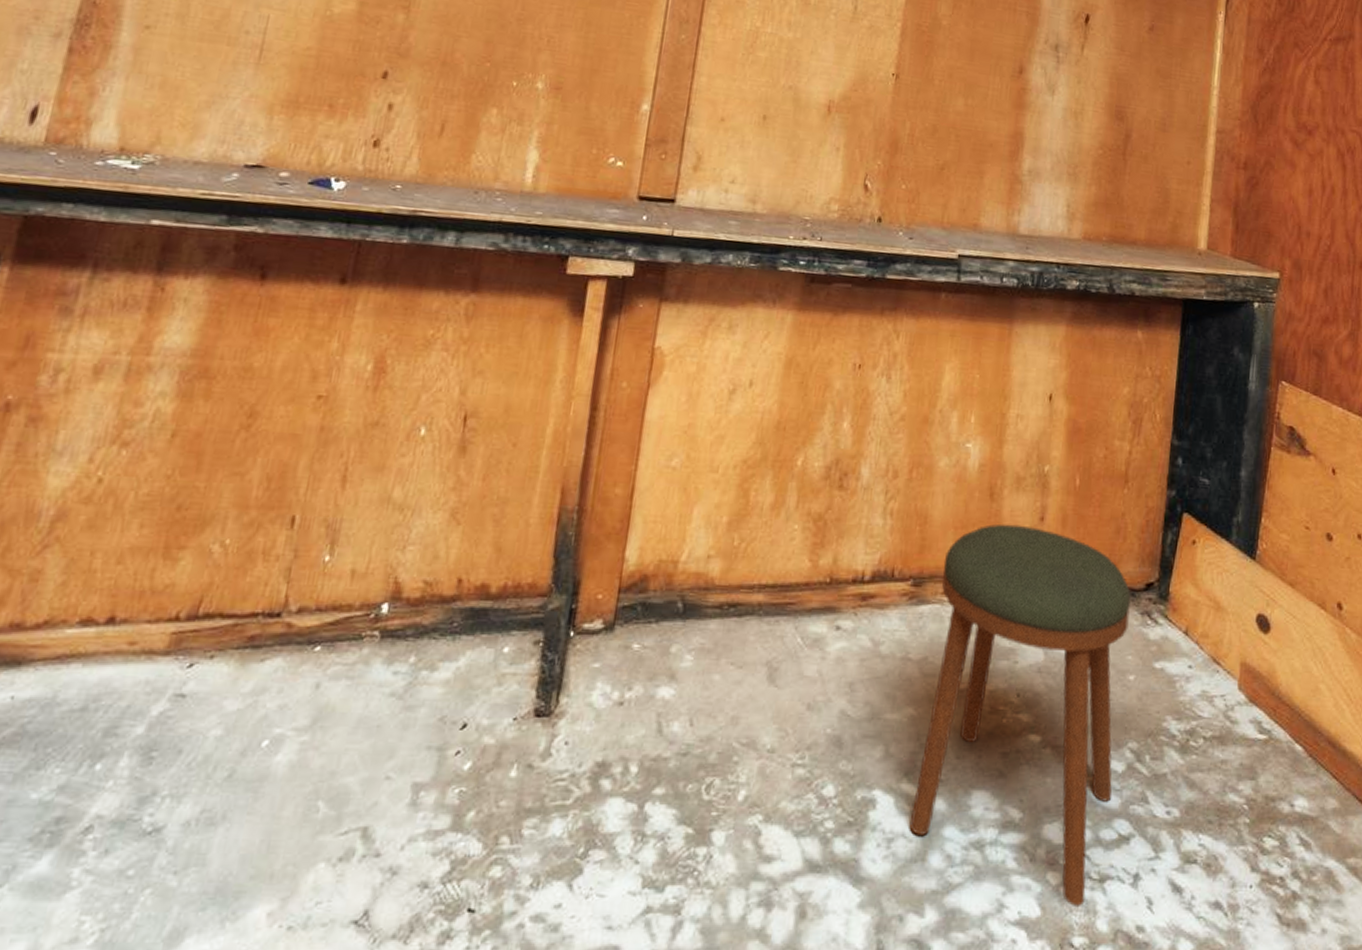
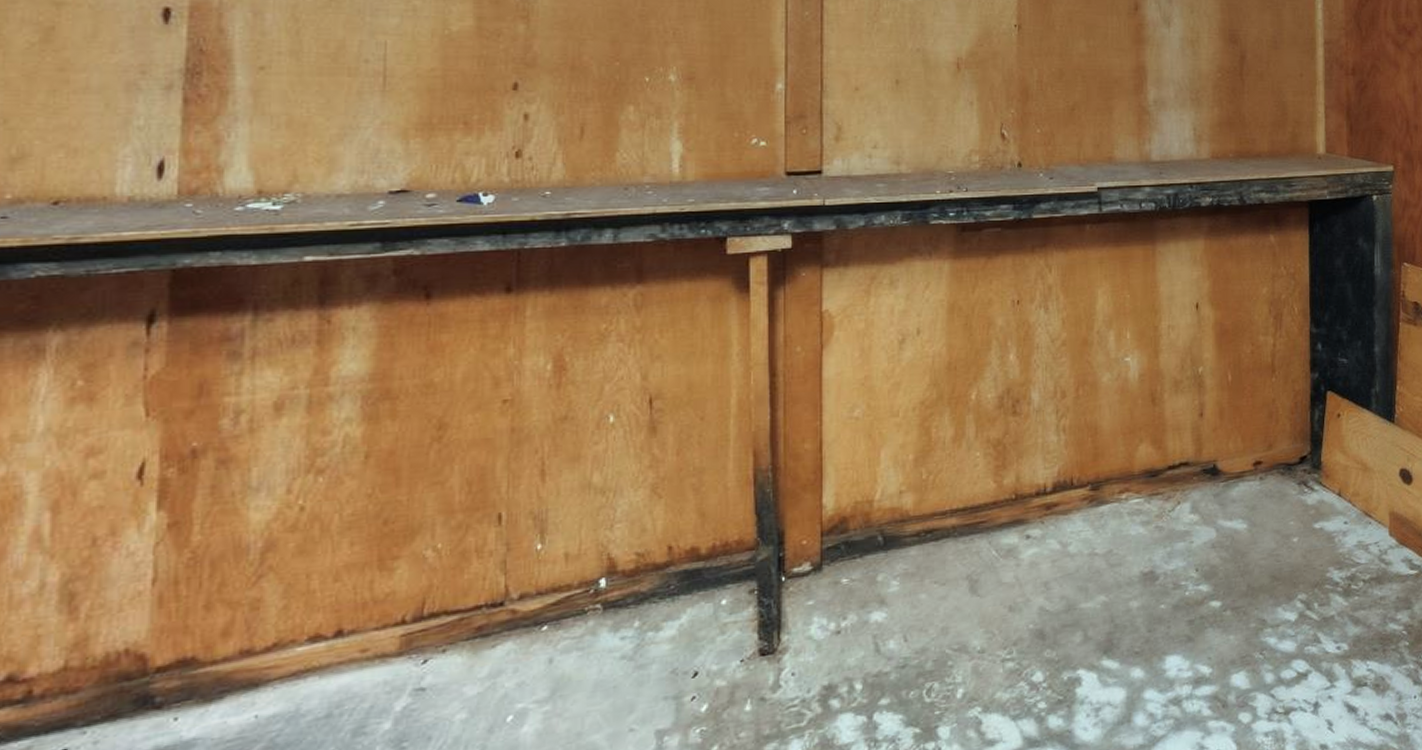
stool: present [909,524,1132,908] -> none [1113,423,1289,739]

